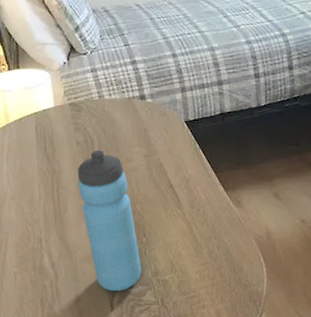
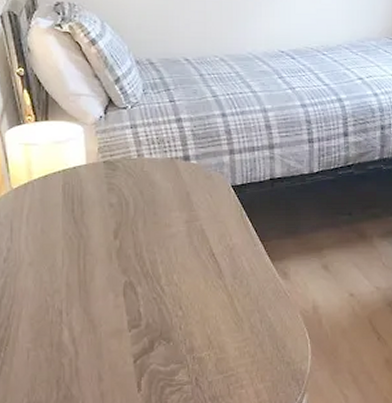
water bottle: present [77,149,142,292] -> none [108,213,175,371]

